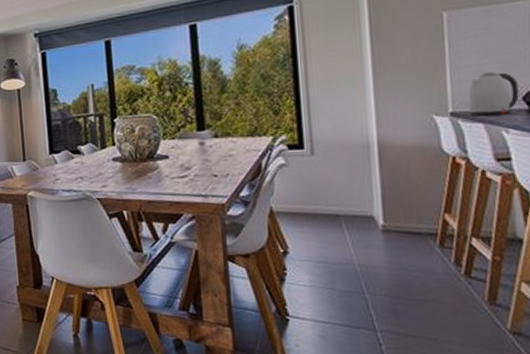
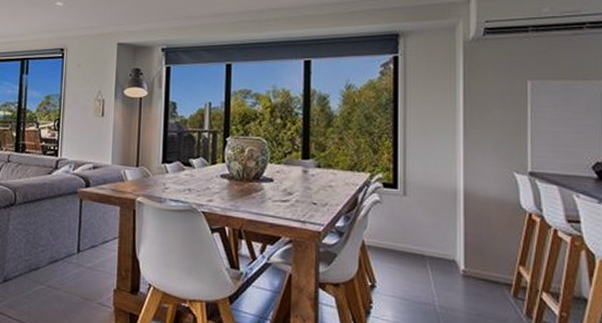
kettle: present [468,72,519,117] -> none [545,140,589,181]

